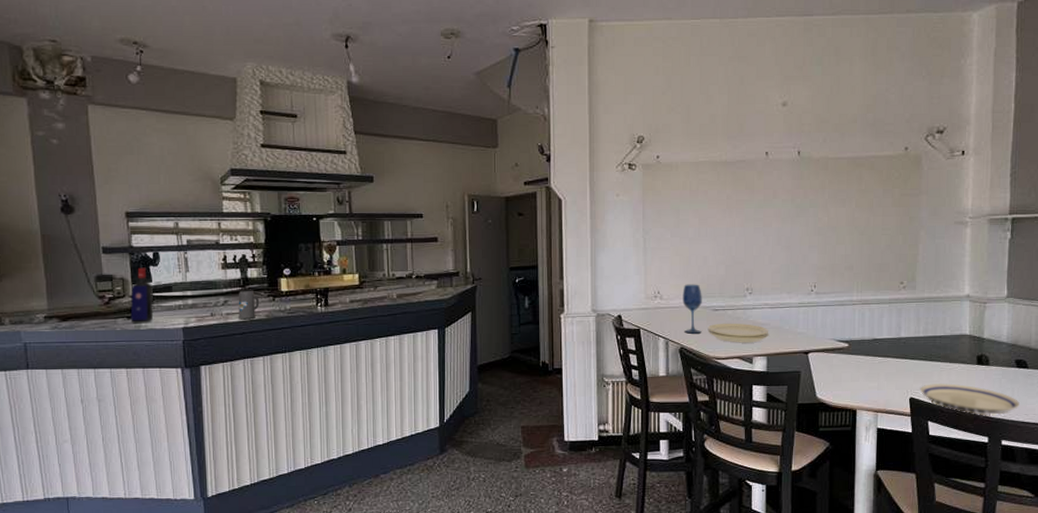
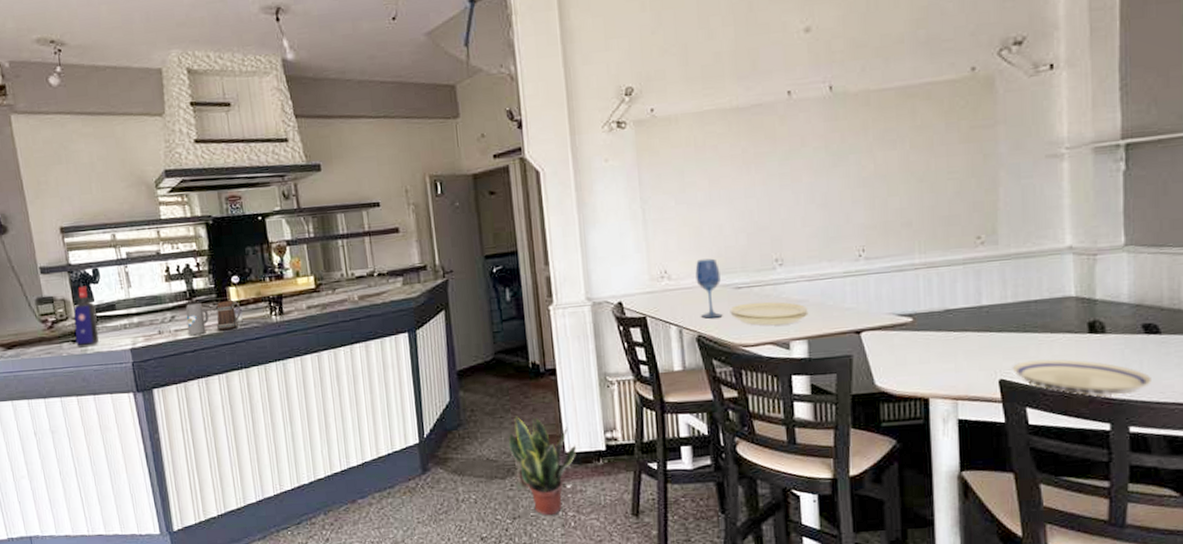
beer mug: none [266,291,289,317] -> present [216,301,241,331]
potted plant: none [516,407,573,495] -> present [508,416,576,516]

